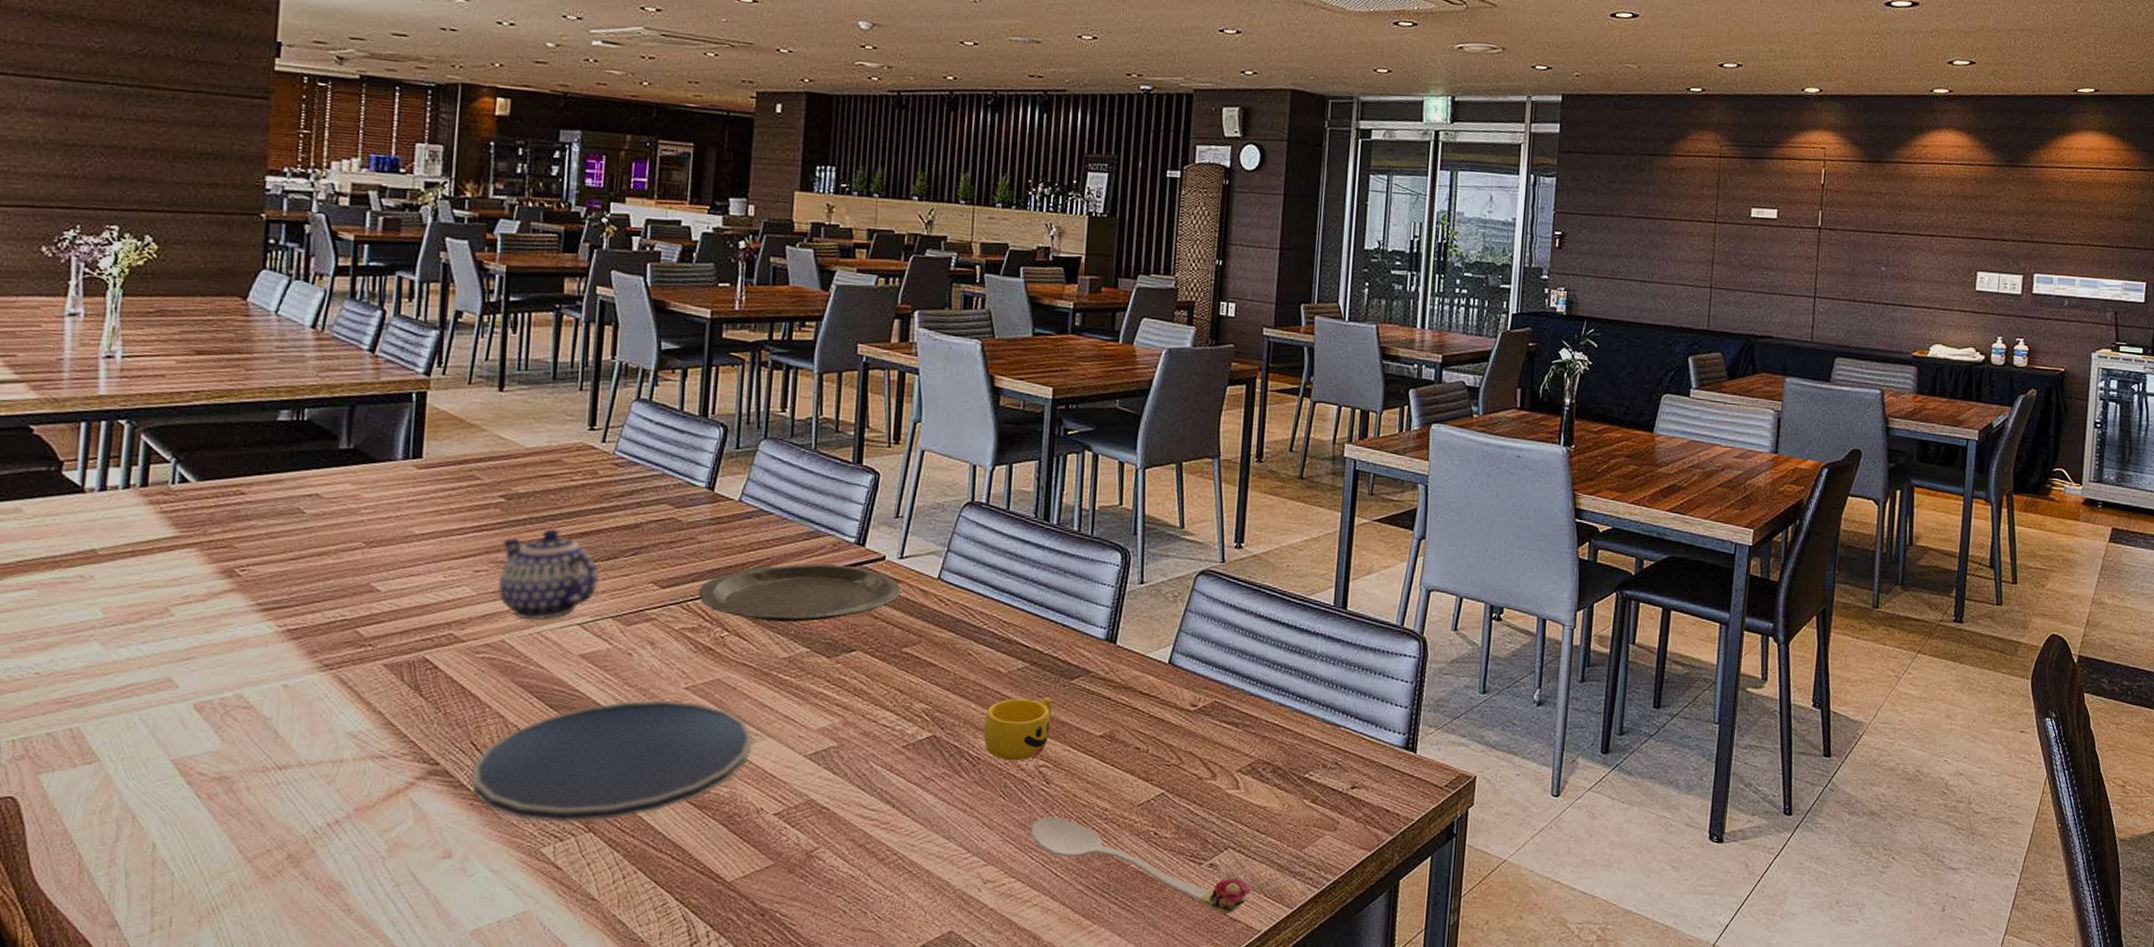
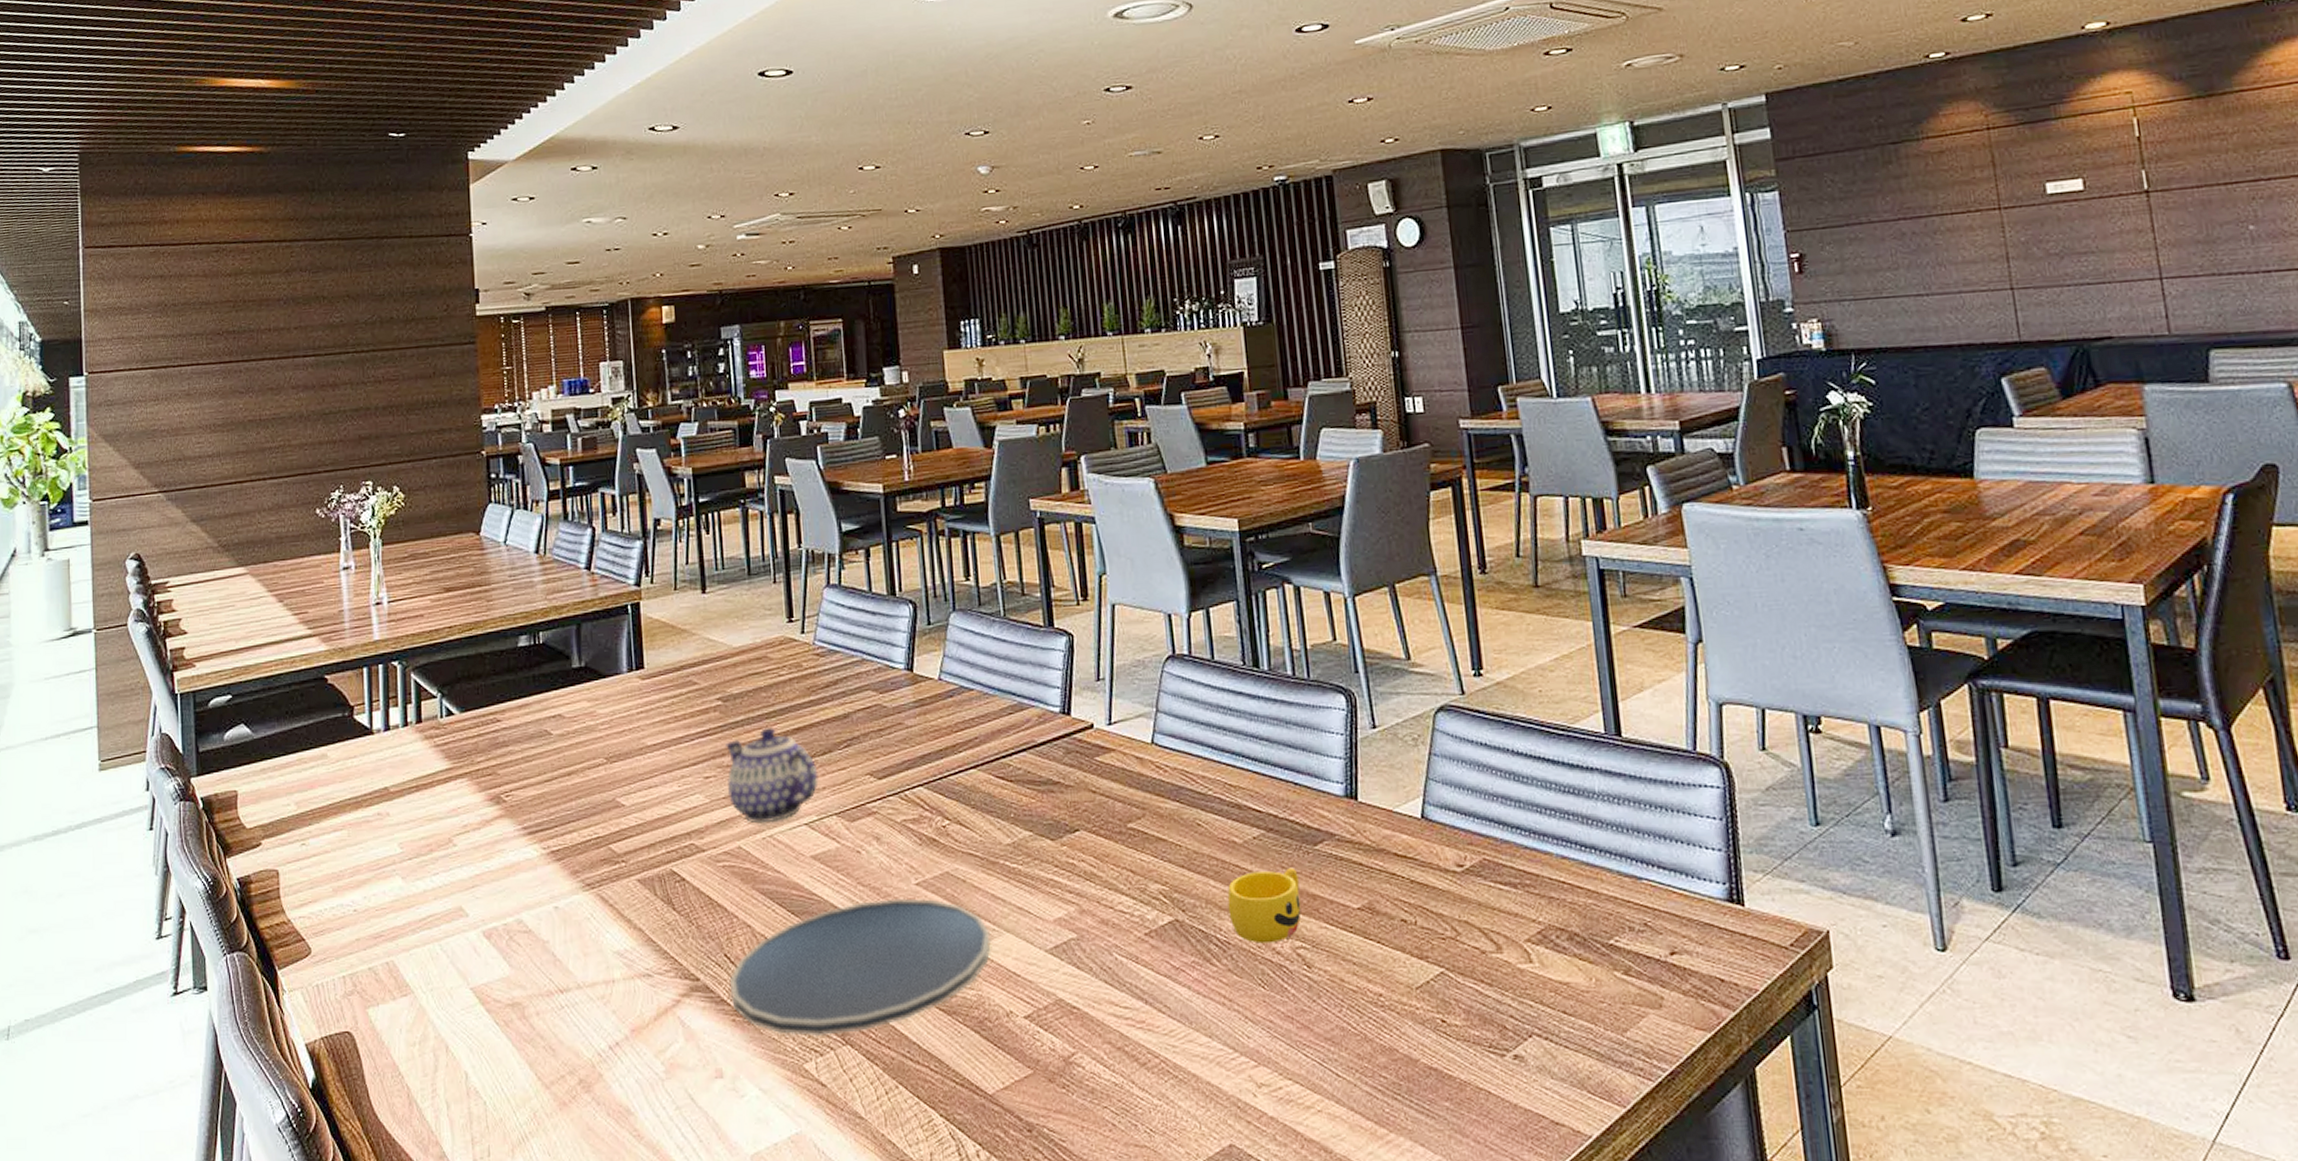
plate: present [698,563,902,622] -> none [913,736,1117,805]
spoon: present [1031,817,1250,915] -> none [1300,1006,1569,1117]

